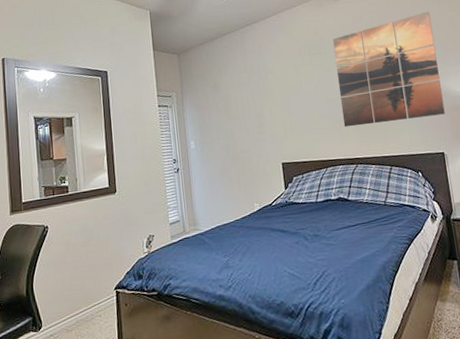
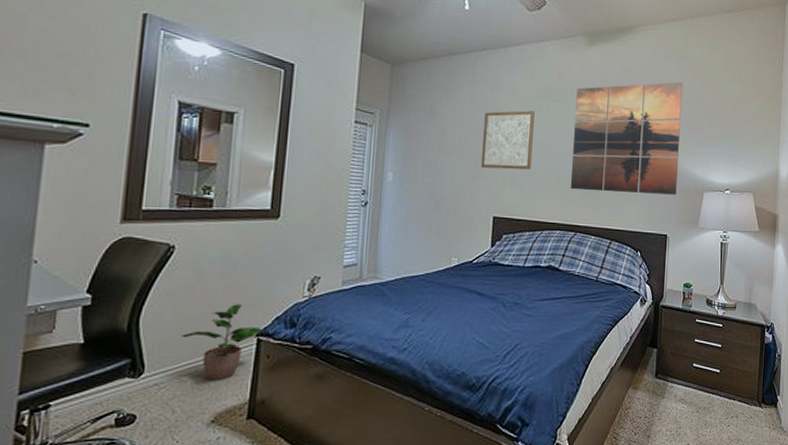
potted plant: none [62,265,120,329] -> present [180,304,264,381]
wall art: none [259,66,306,123] -> present [480,110,535,170]

